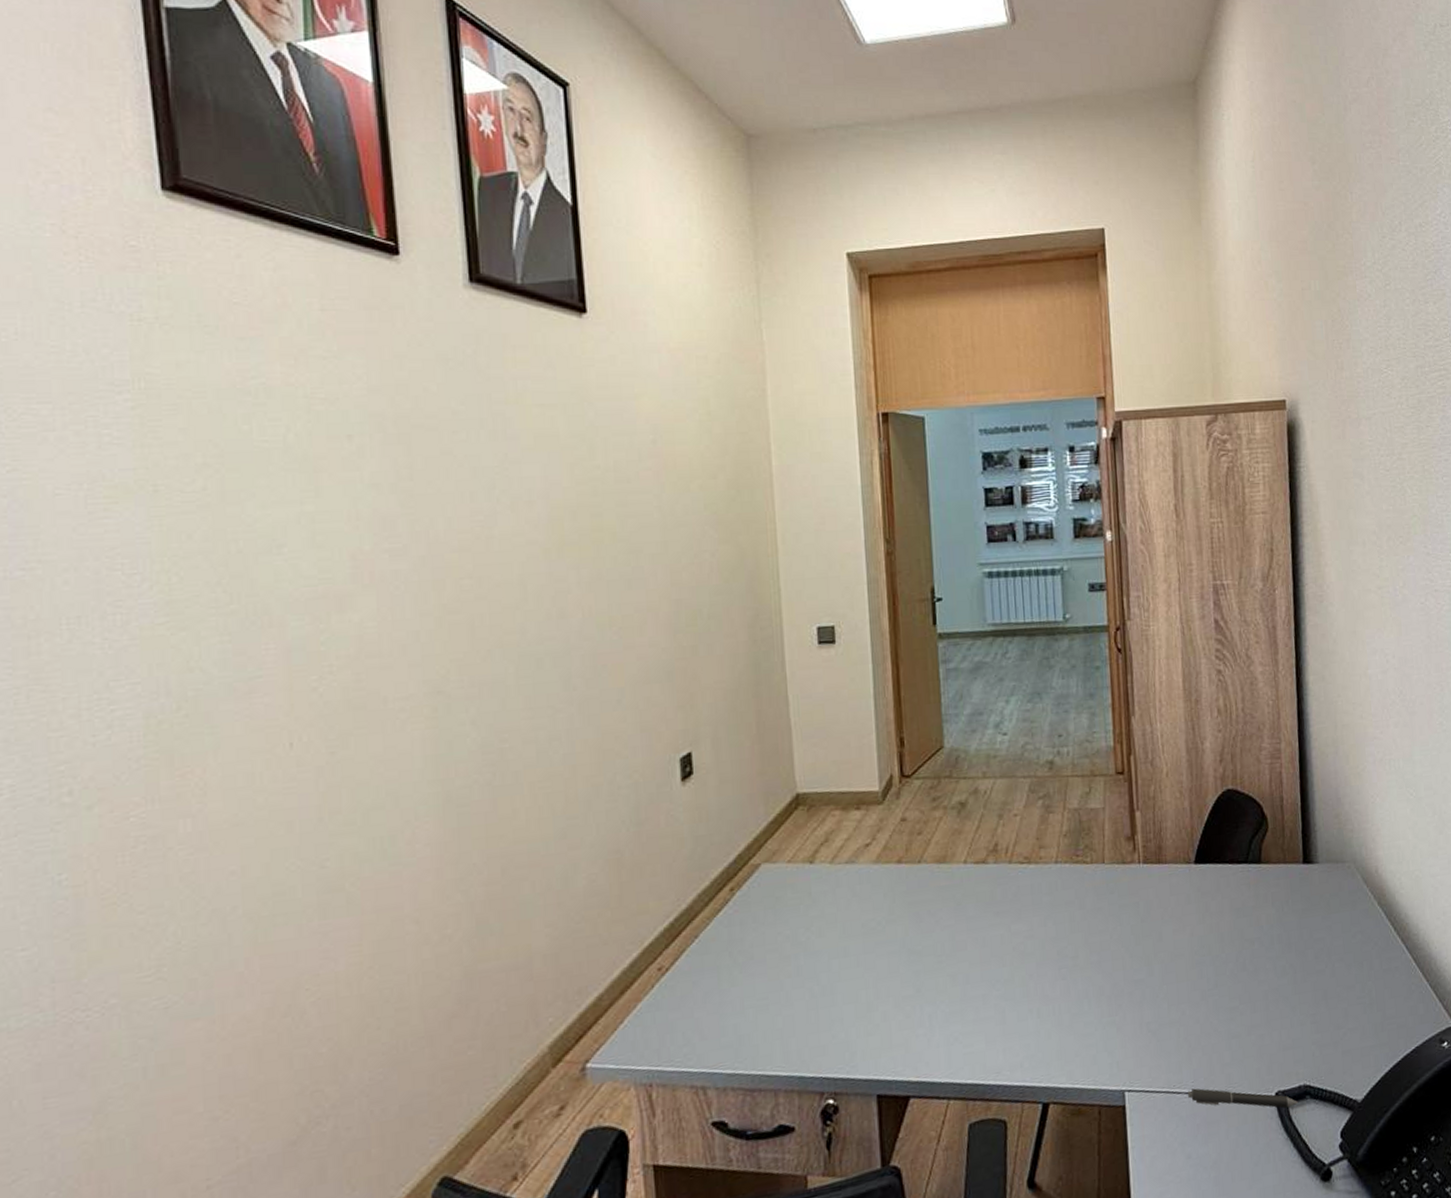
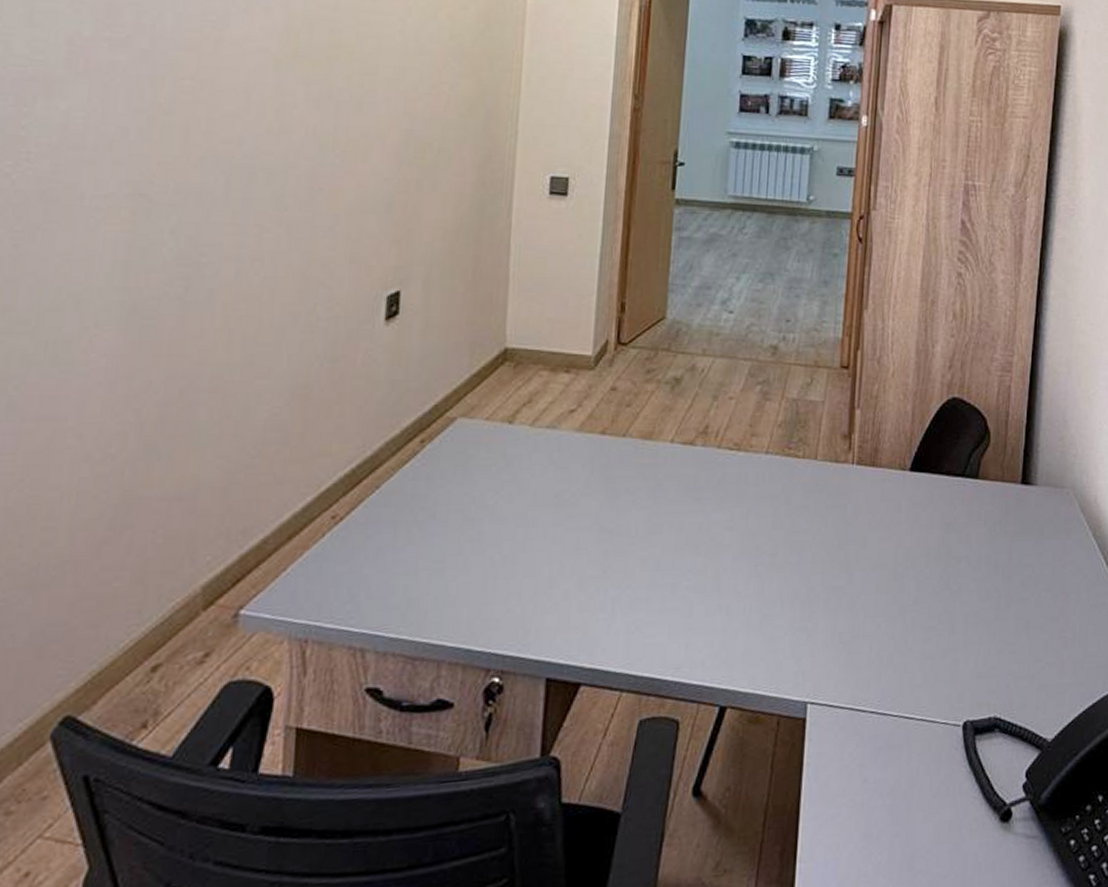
pen: present [1188,1088,1299,1108] -> none [873,708,987,740]

